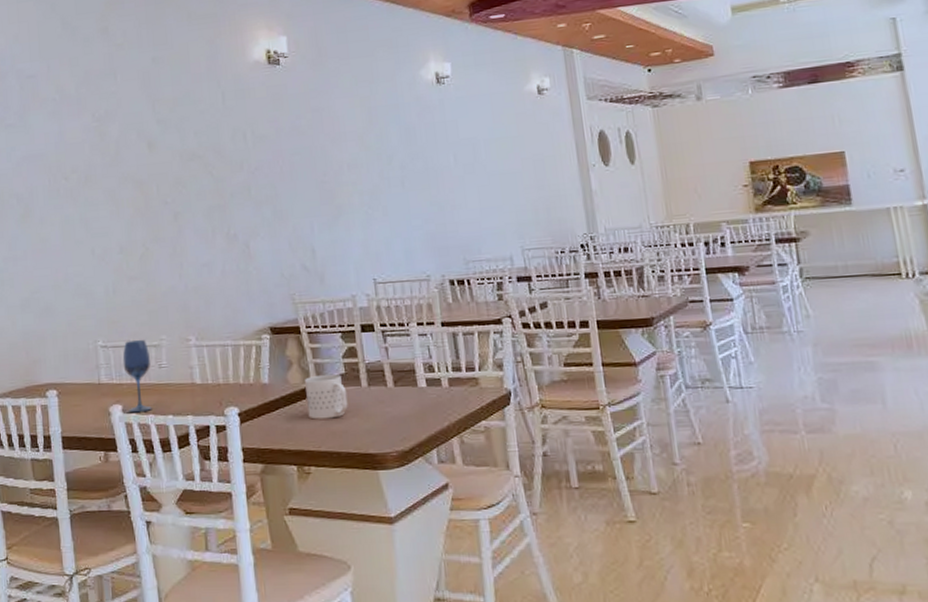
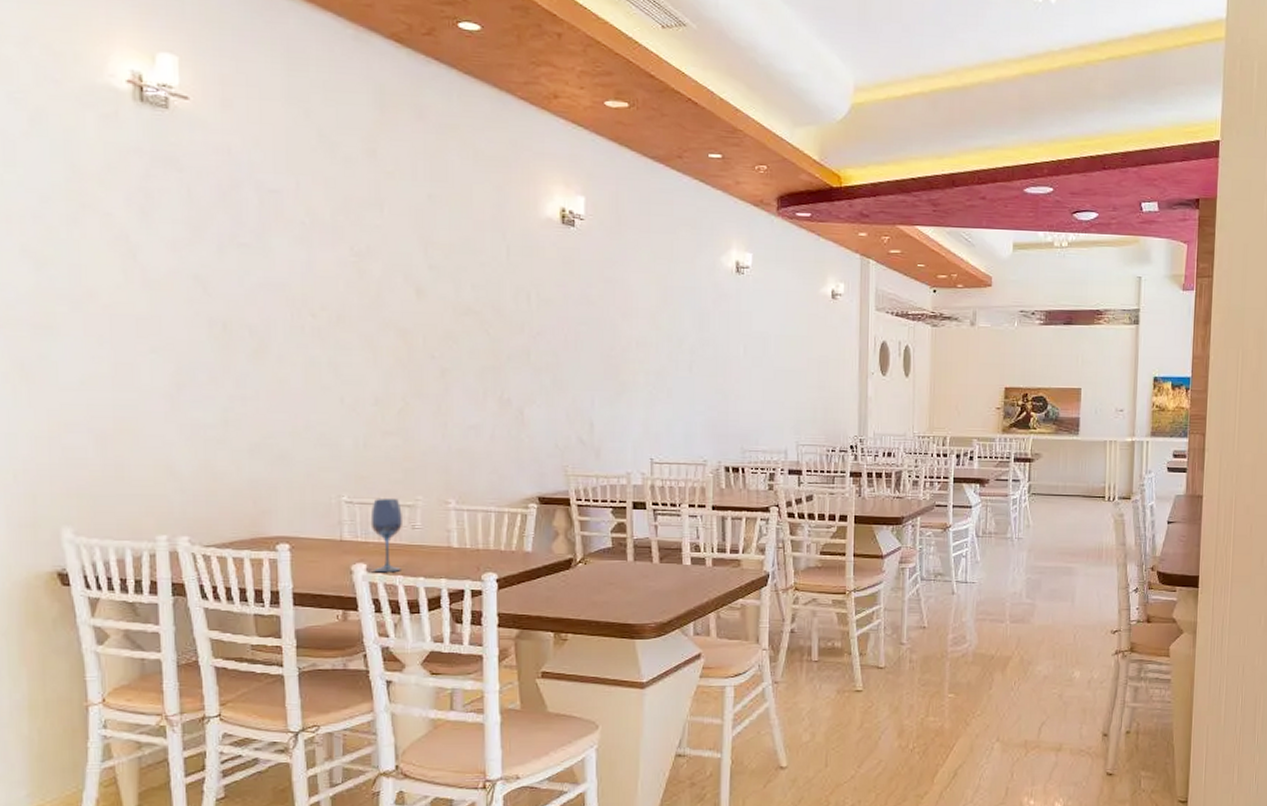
mug: present [304,374,348,420] -> none [569,547,612,589]

